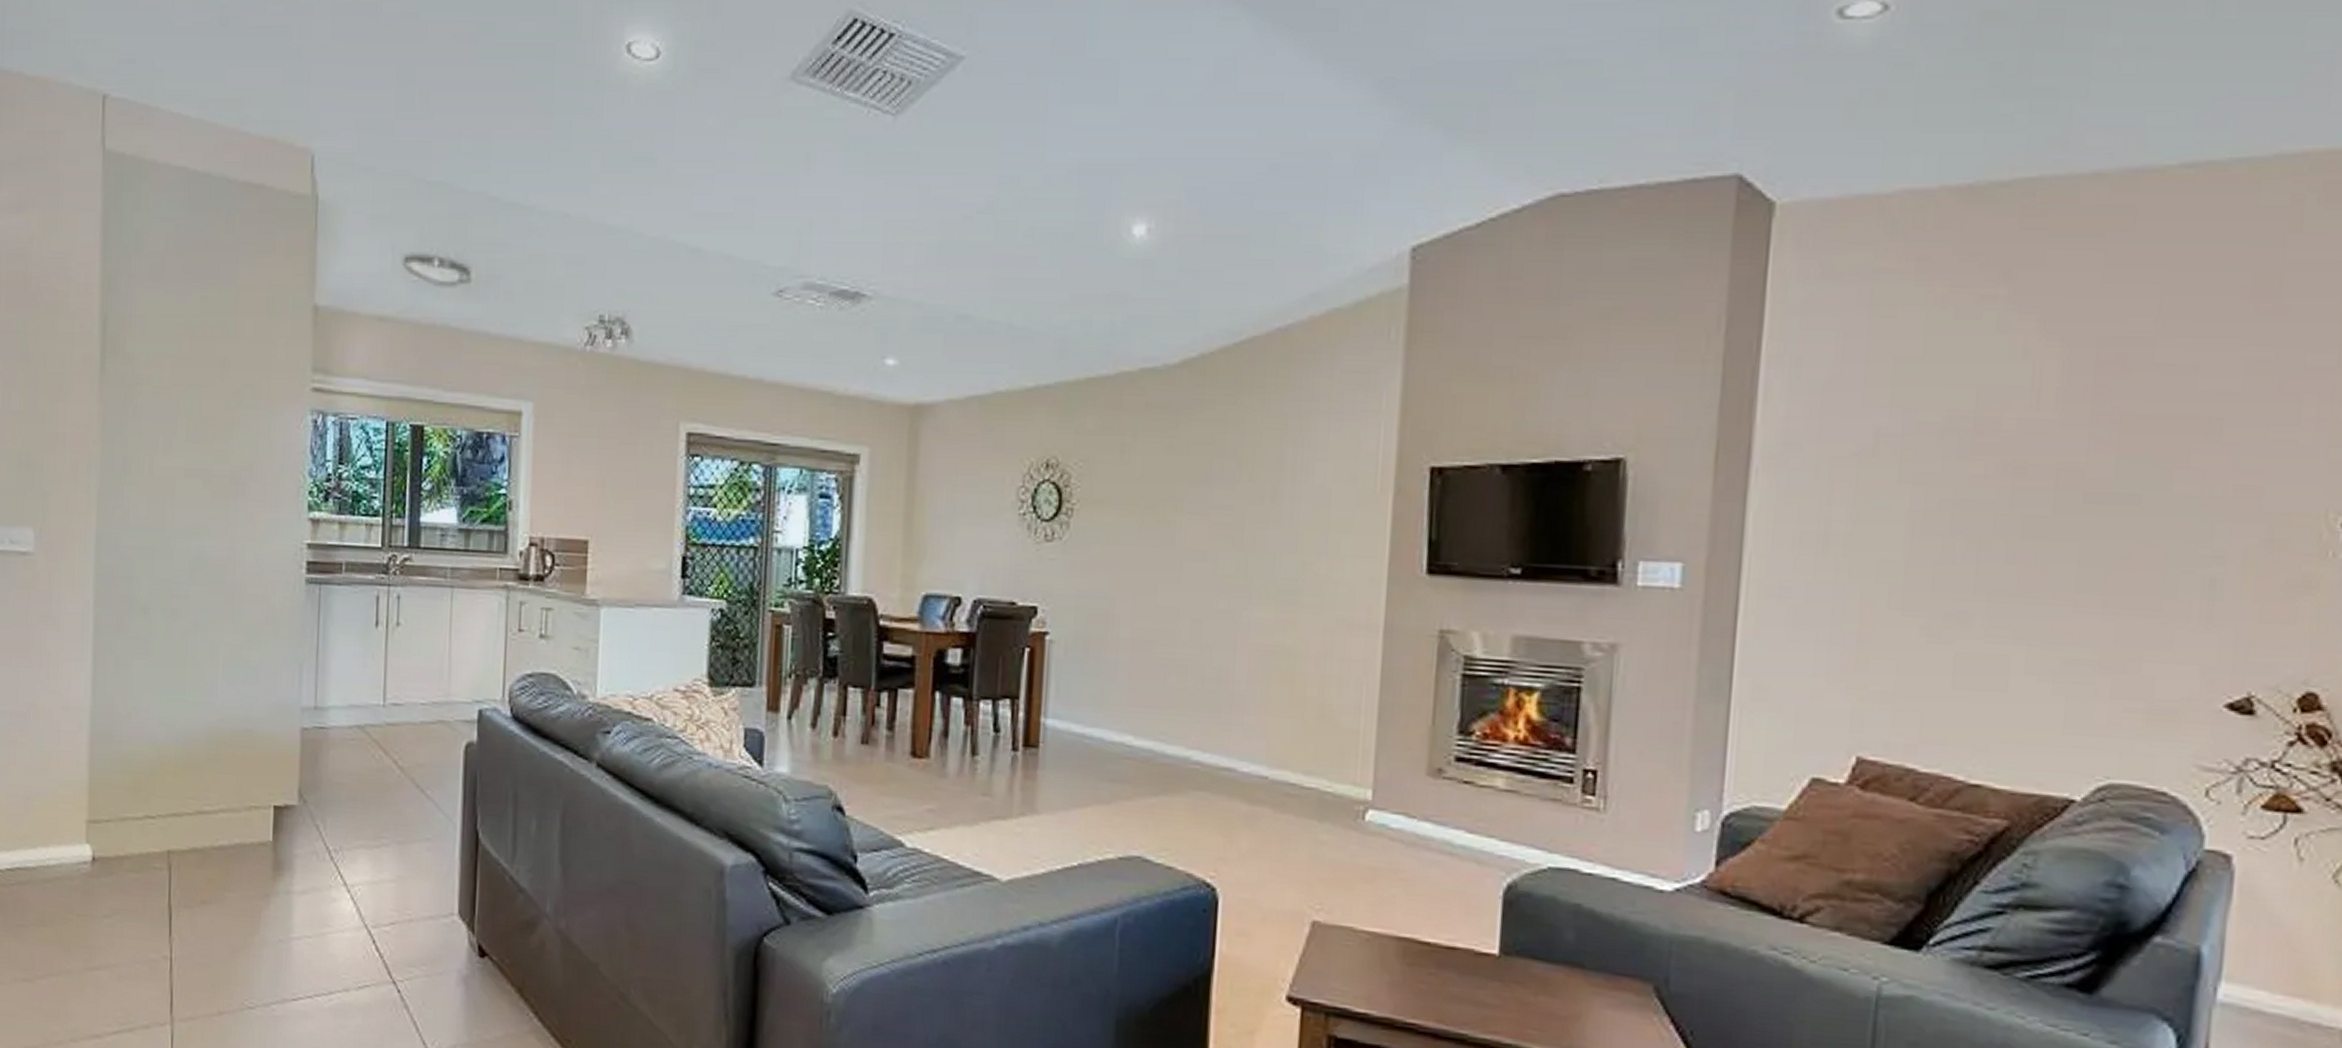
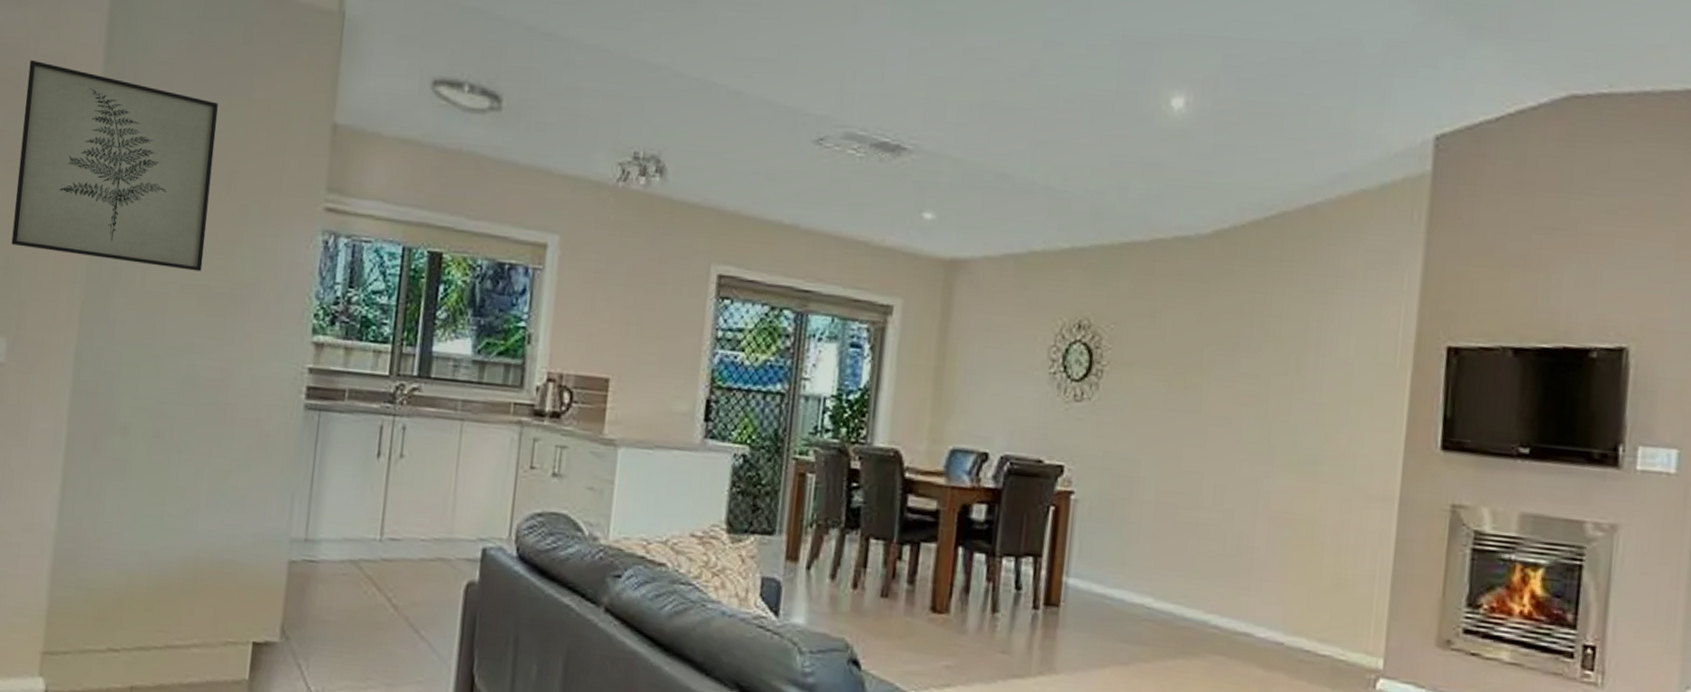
wall art: none [31,261,208,456] -> present [11,59,218,272]

